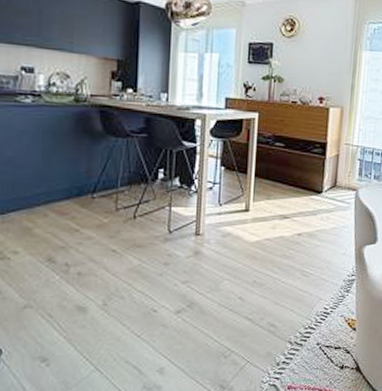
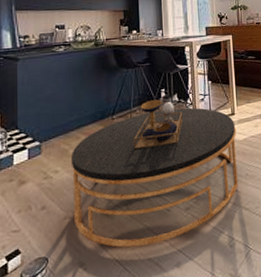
coffee table: none [35,181,249,347] -> present [72,99,238,248]

